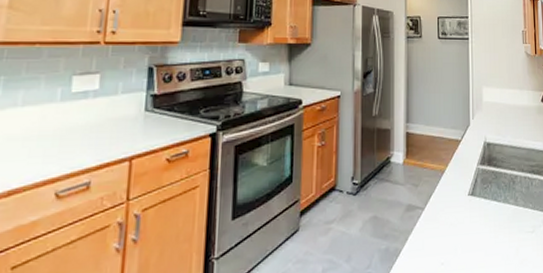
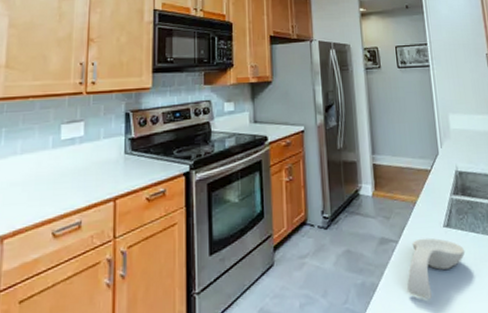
spoon rest: none [429,205,486,264] -> present [407,237,465,299]

